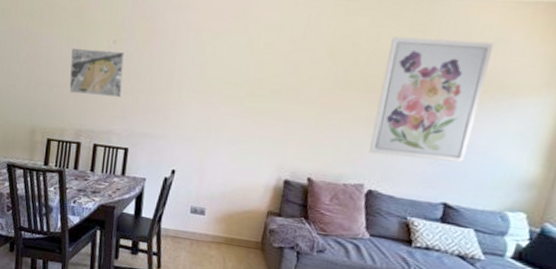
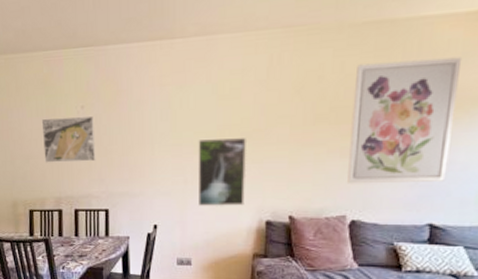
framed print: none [219,90,276,162] -> present [197,138,248,207]

